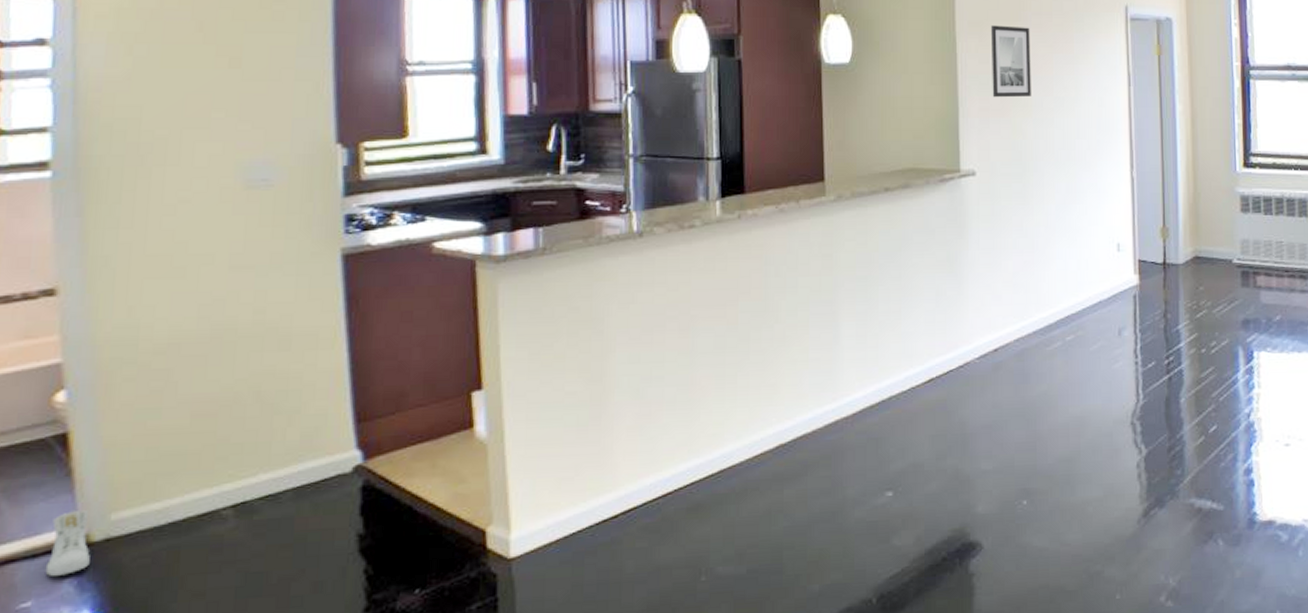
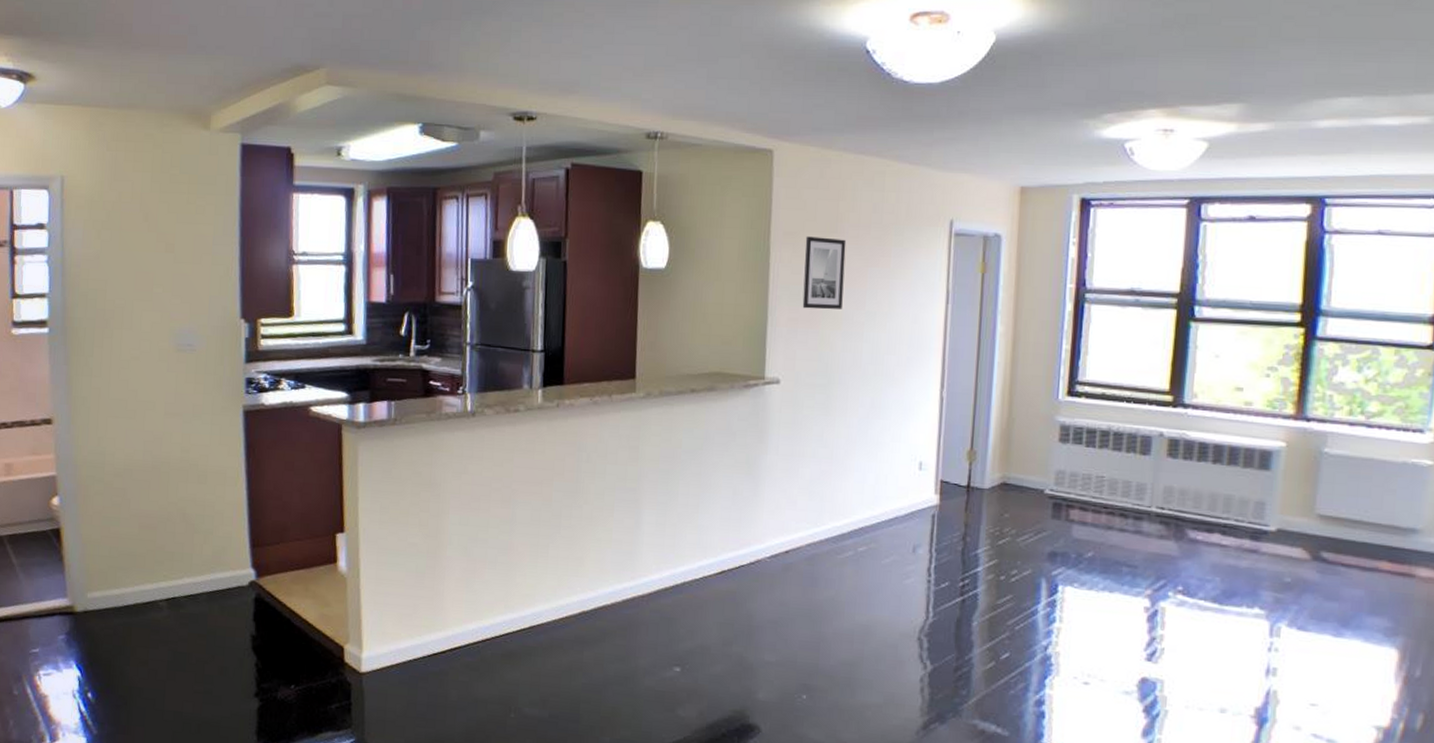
sneaker: present [45,510,90,576] -> none [47,587,75,633]

